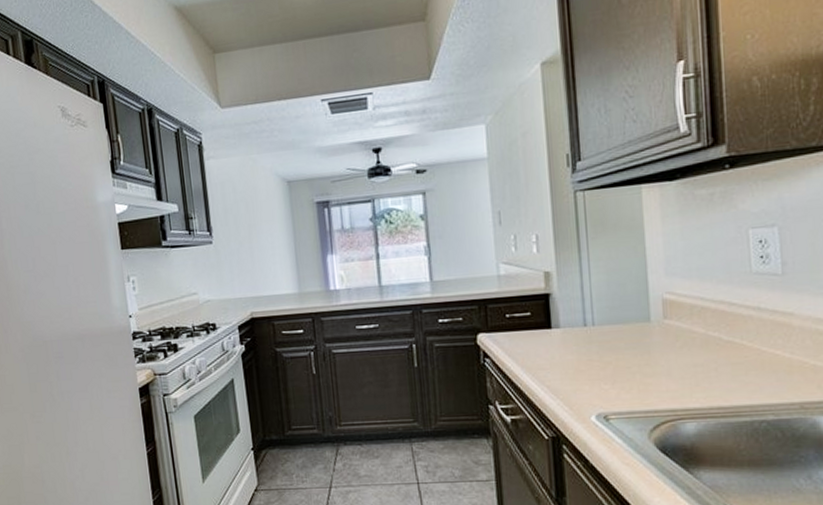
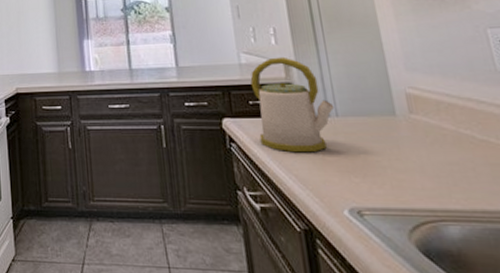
kettle: none [508,266,592,364] -> present [250,56,335,153]

